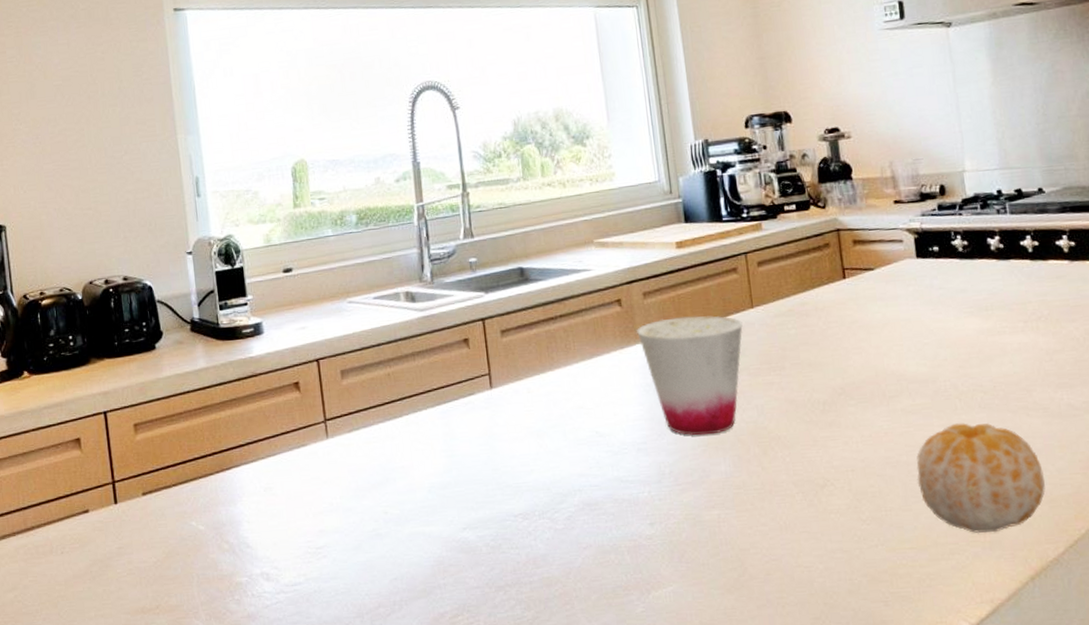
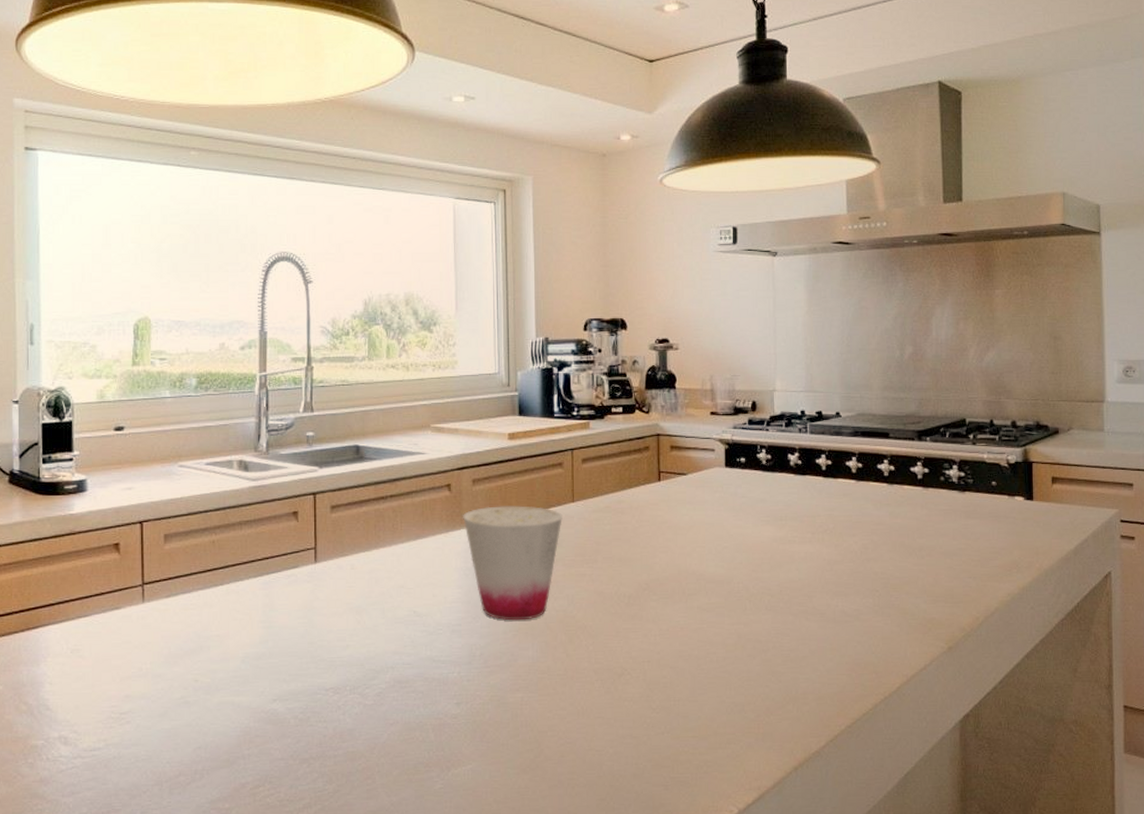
fruit: present [916,422,1046,534] -> none [705,623,815,726]

